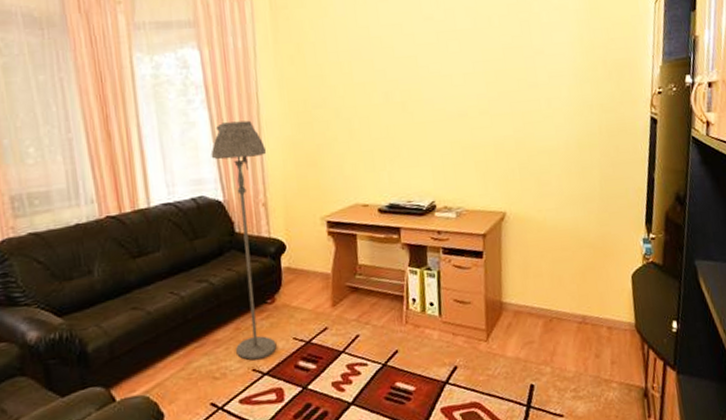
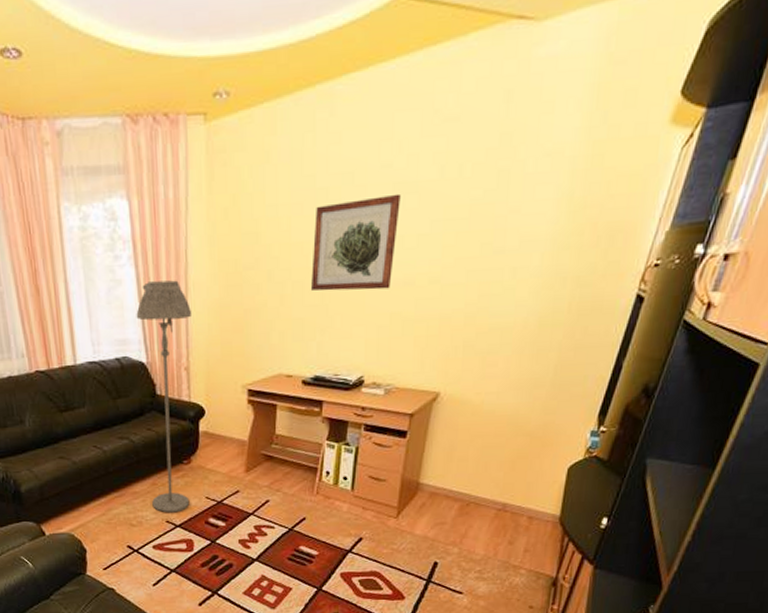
wall art: none [372,40,447,125] -> present [311,193,401,291]

